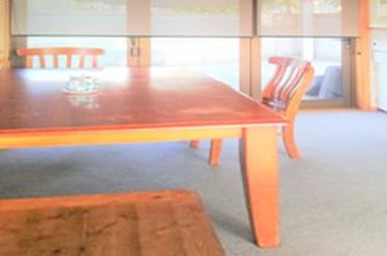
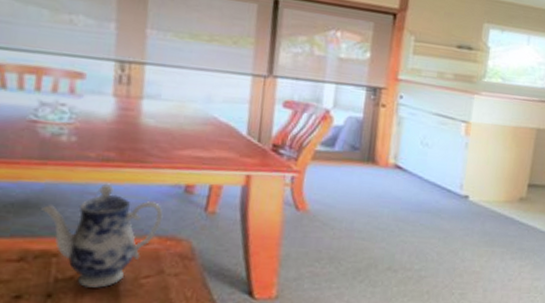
teapot: none [74,143,173,241] -> present [41,183,163,288]

